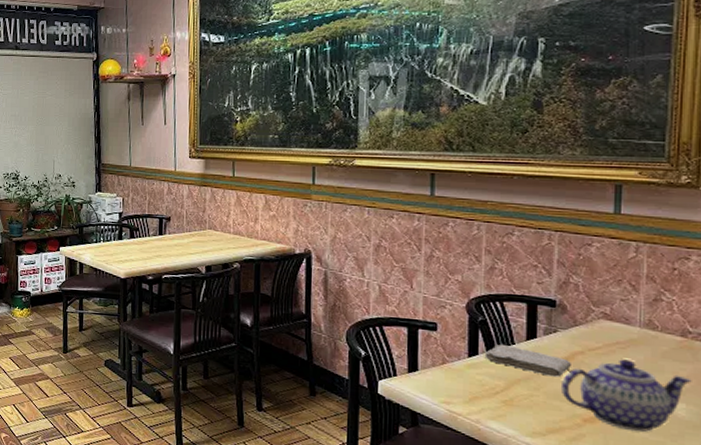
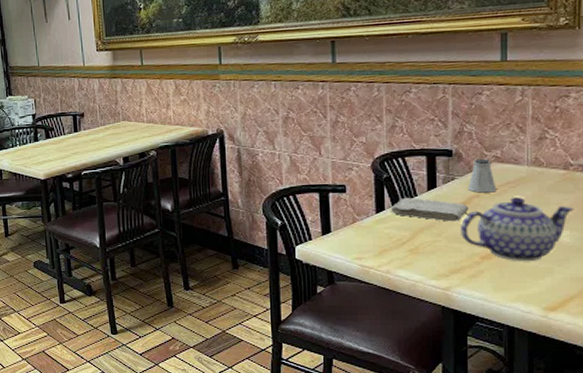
saltshaker: none [571,313,604,351] -> present [468,158,497,193]

